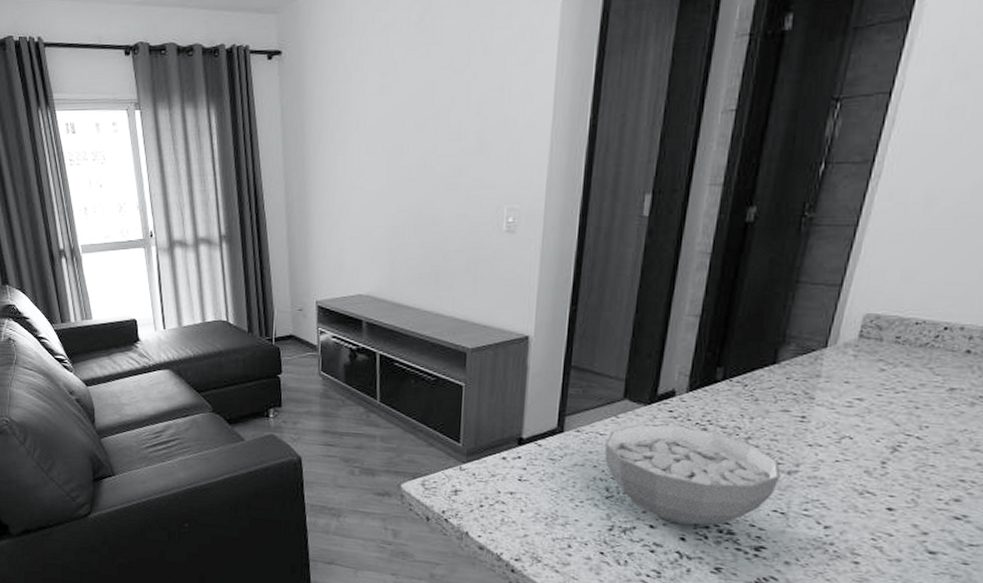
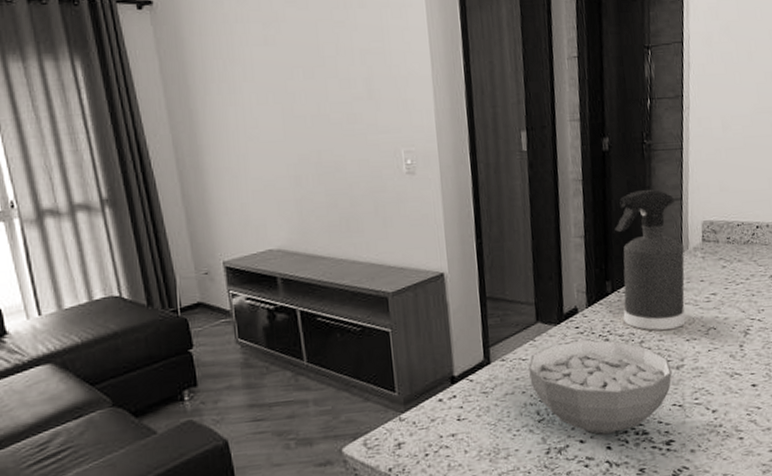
spray bottle: none [730,271,832,430] -> present [615,190,686,331]

